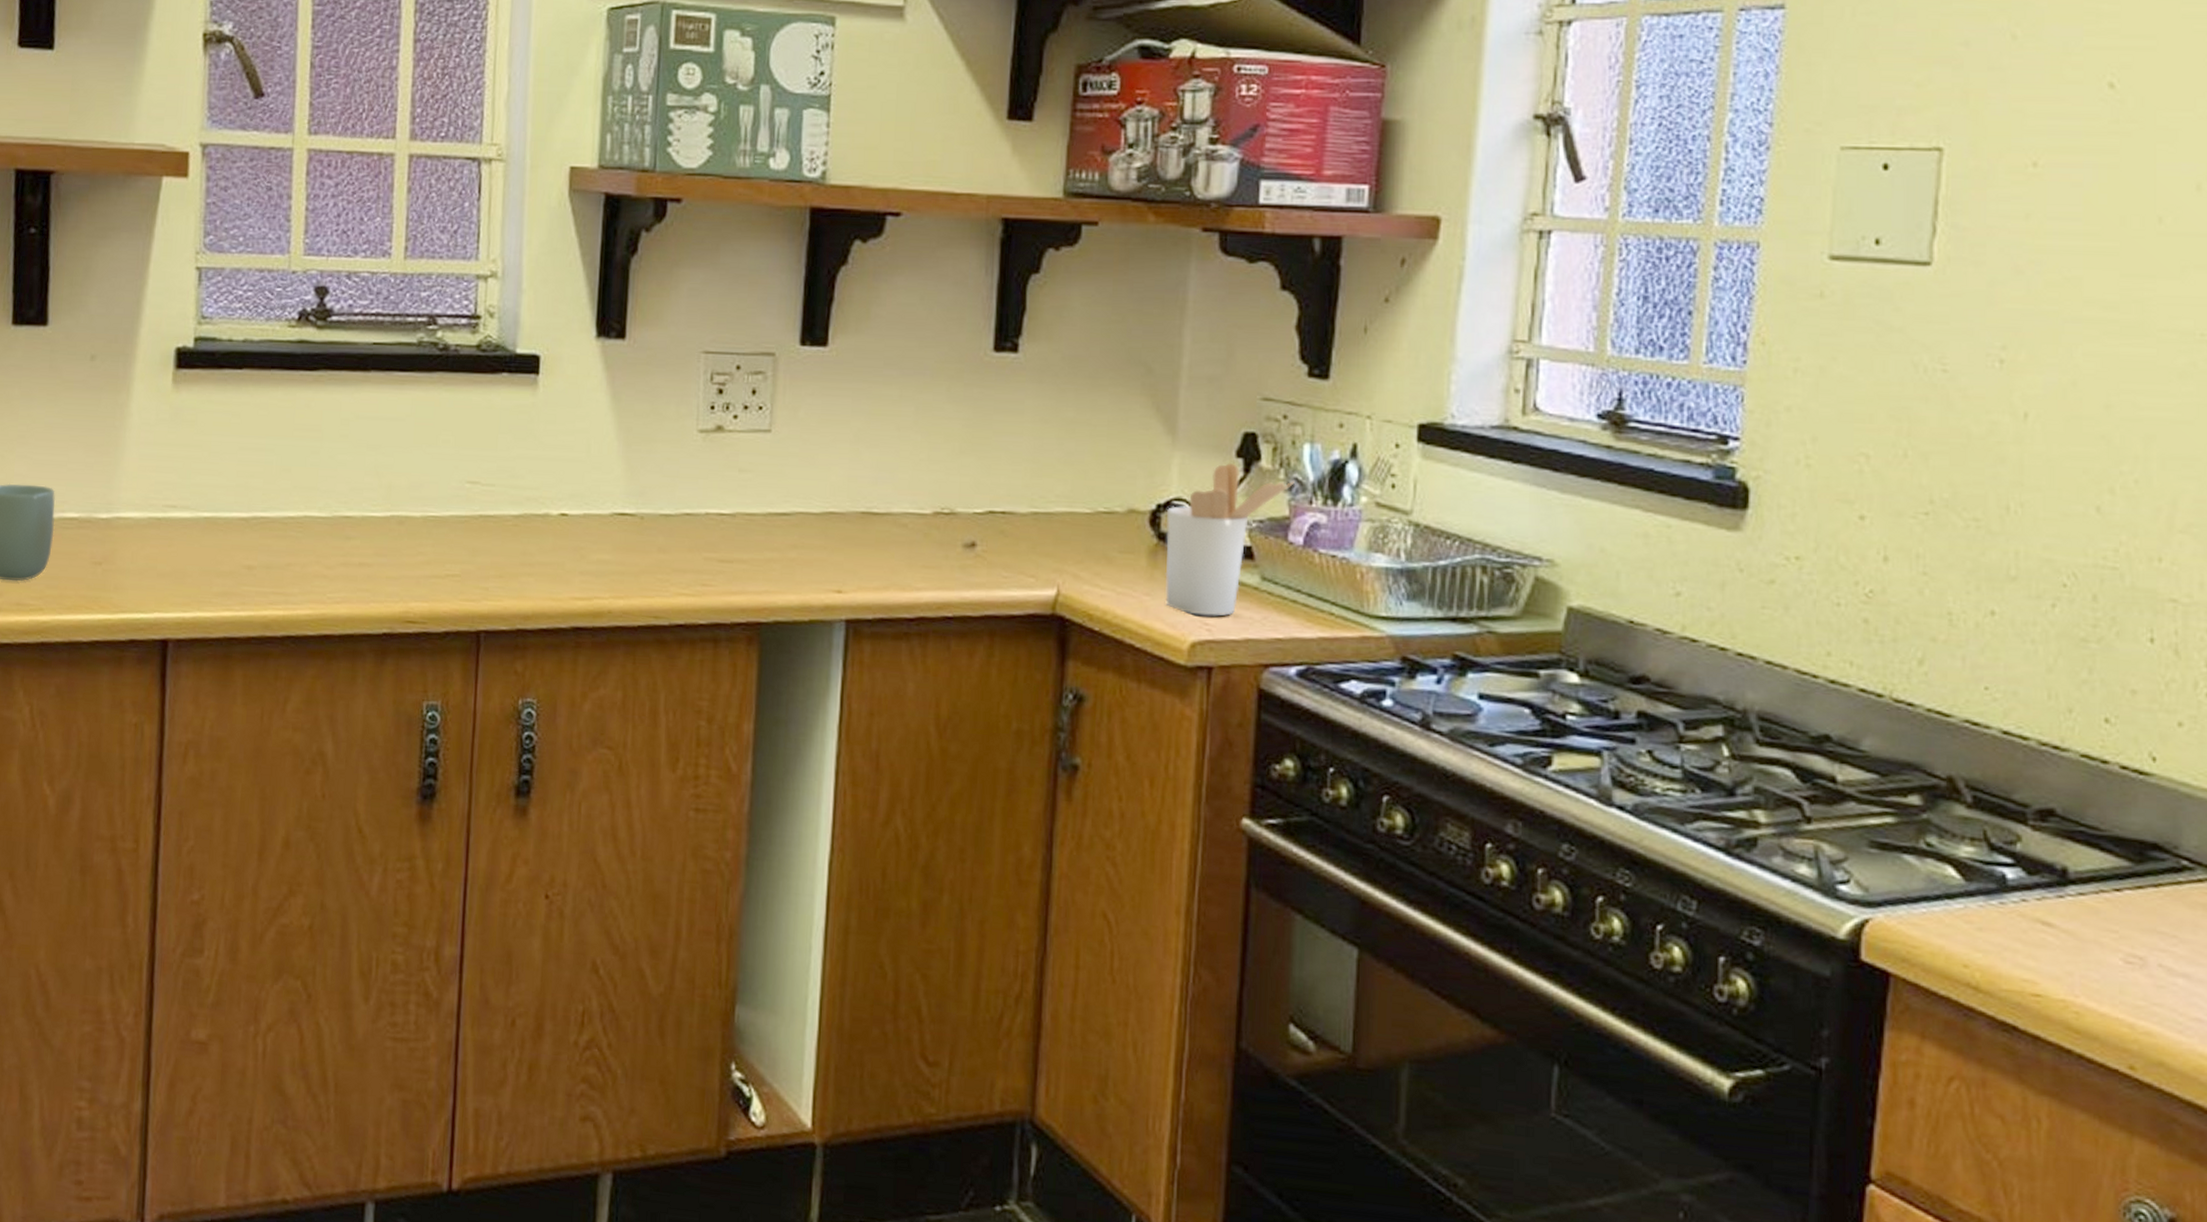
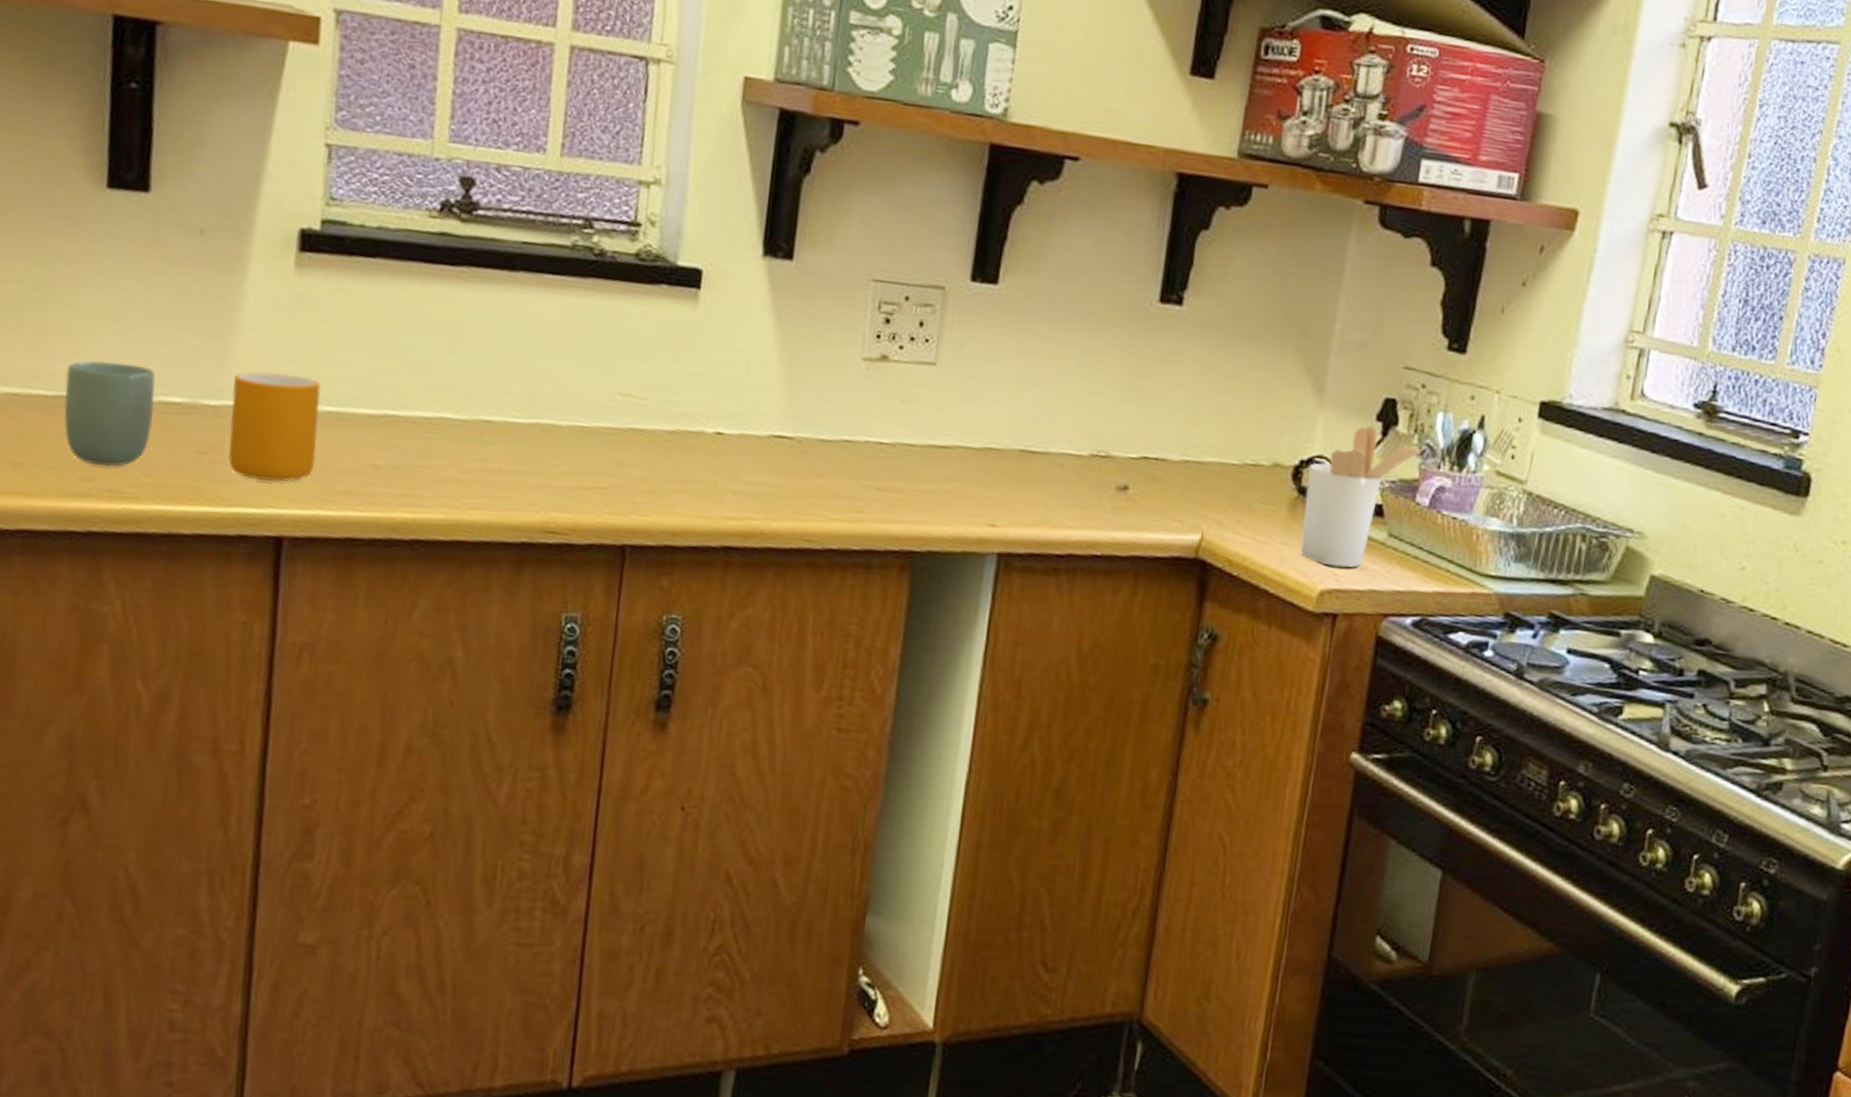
mug: none [118,483,198,587] -> present [228,371,321,482]

